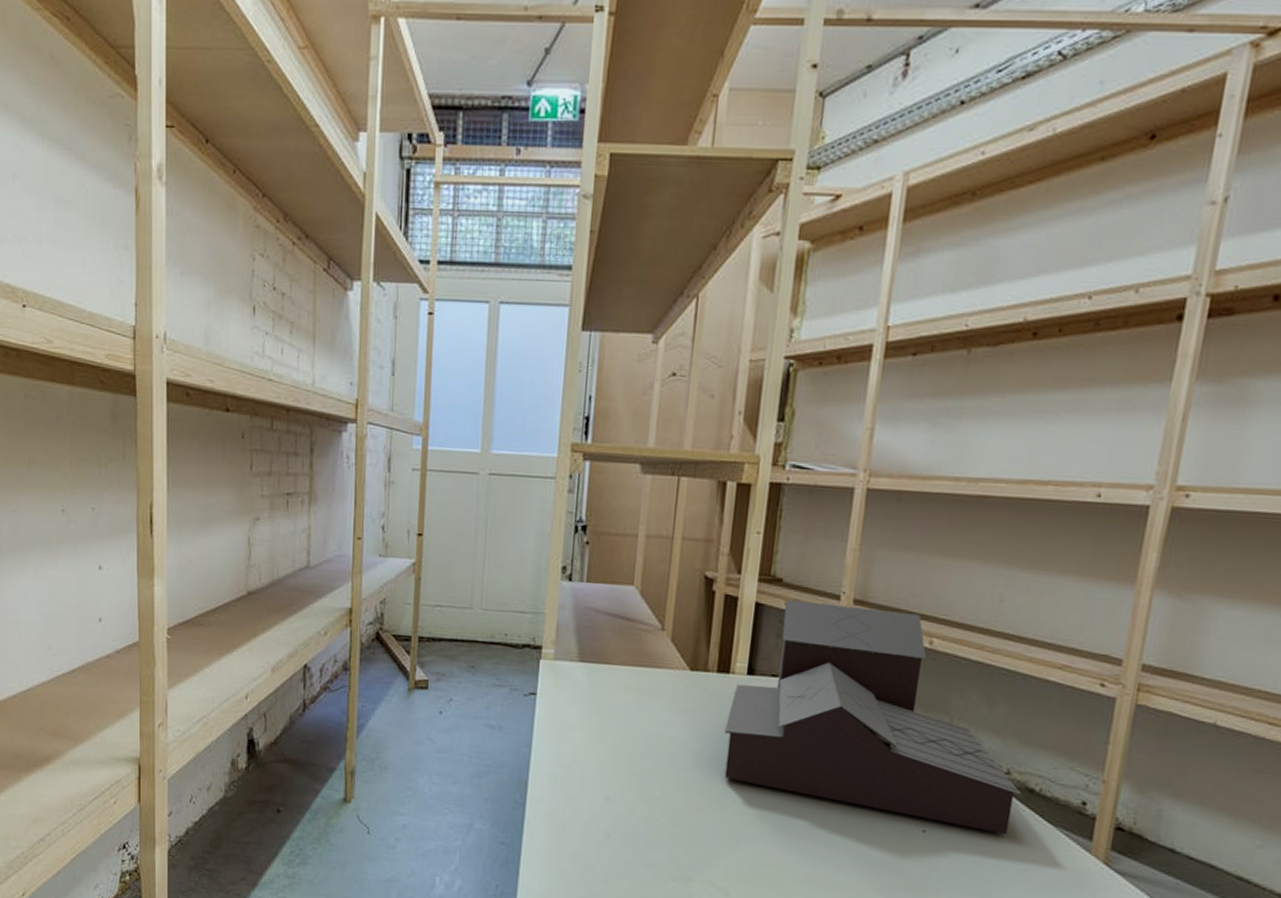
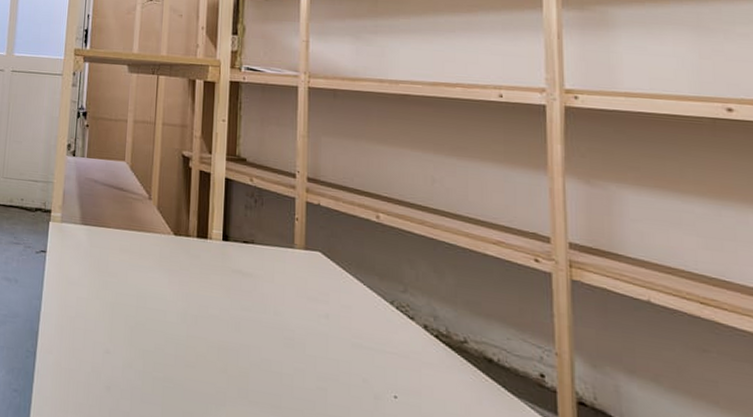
architectural model: present [724,600,1021,835] -> none [207,176,481,405]

